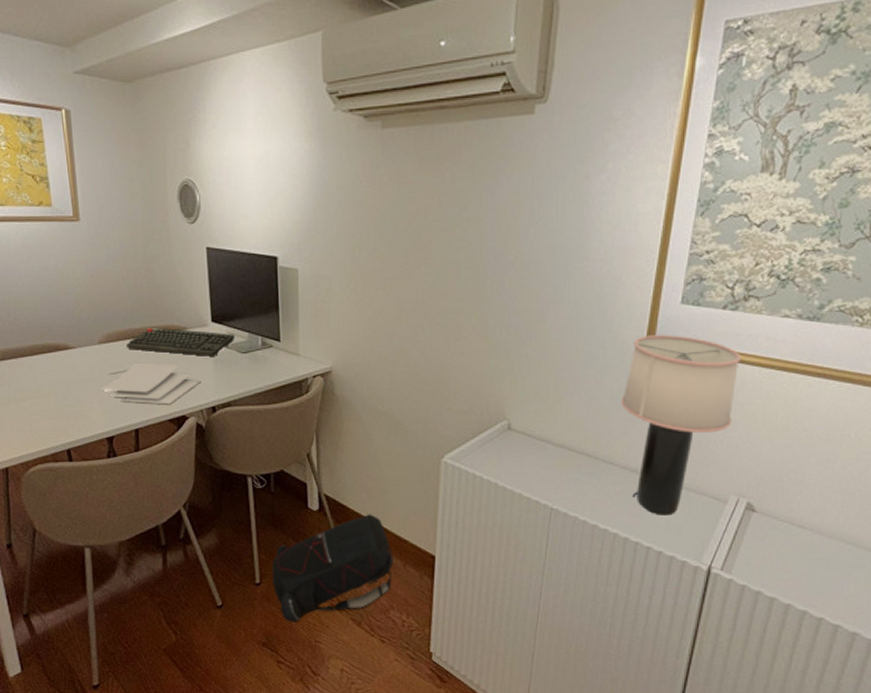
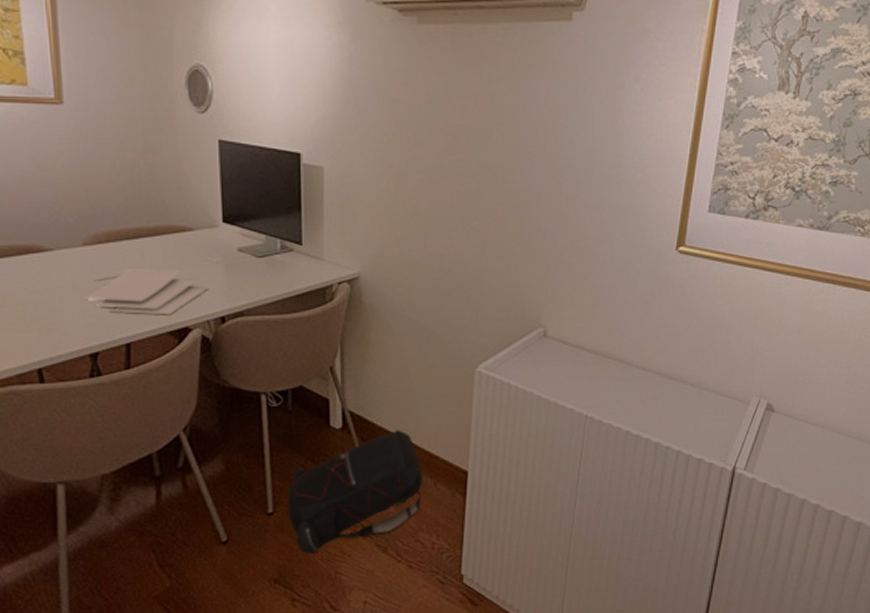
computer keyboard: present [127,327,235,356] -> none [118,227,250,261]
table lamp: present [620,335,742,516] -> none [652,242,762,419]

